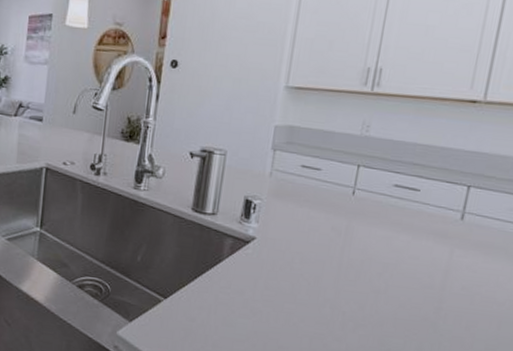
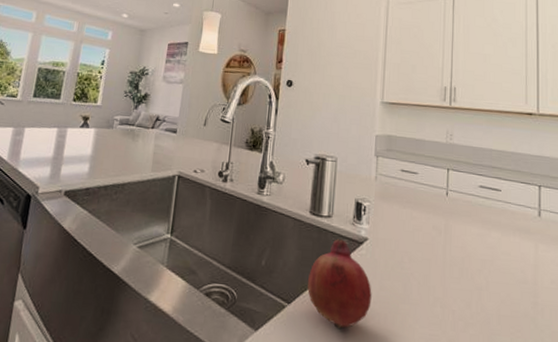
fruit: none [185,237,256,323] -> present [307,239,372,328]

